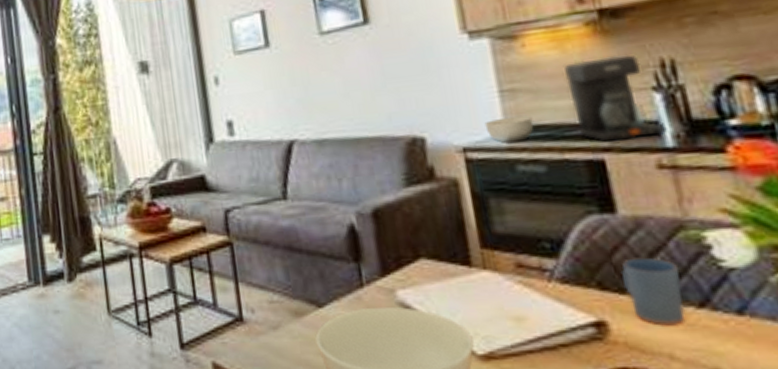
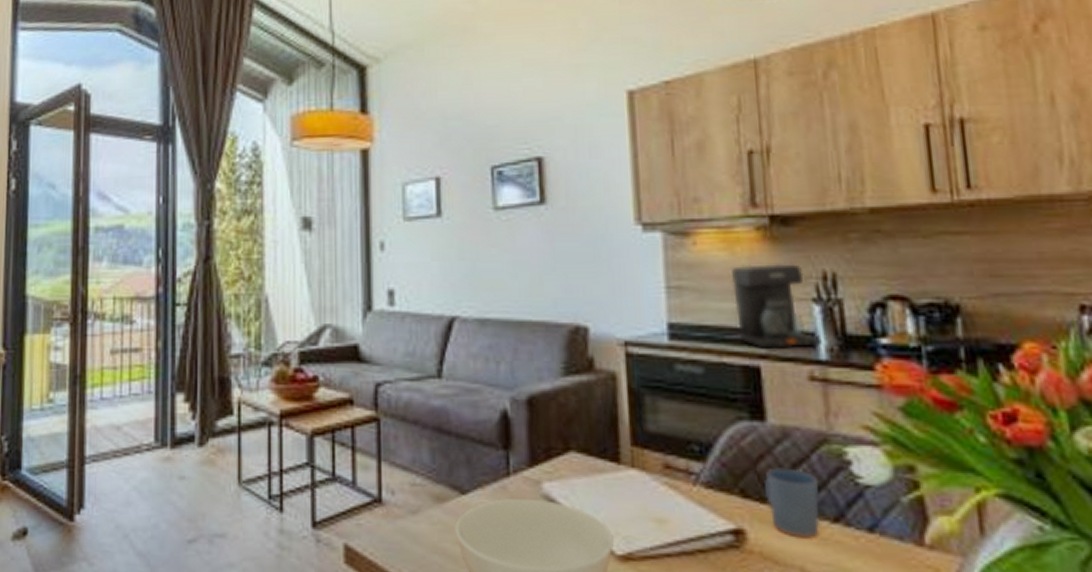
bowl: present [484,115,534,145] -> none [648,314,696,342]

